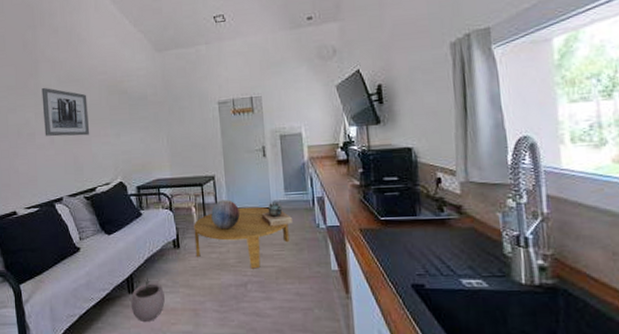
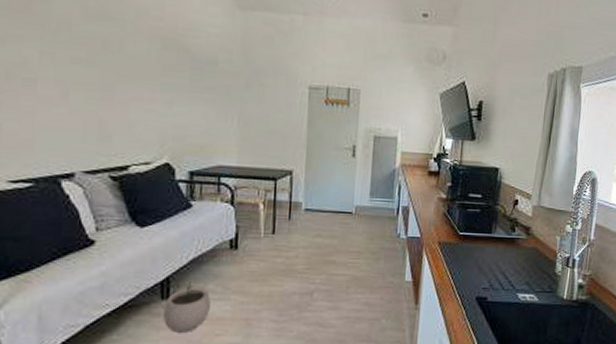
wall art: present [42,87,90,137] -> none [53,17,129,97]
coffee table: present [194,206,289,269] -> none [257,209,368,277]
decorative globe: present [211,200,240,230] -> none [282,199,316,233]
decorative urn: present [261,201,292,227] -> none [340,206,373,233]

